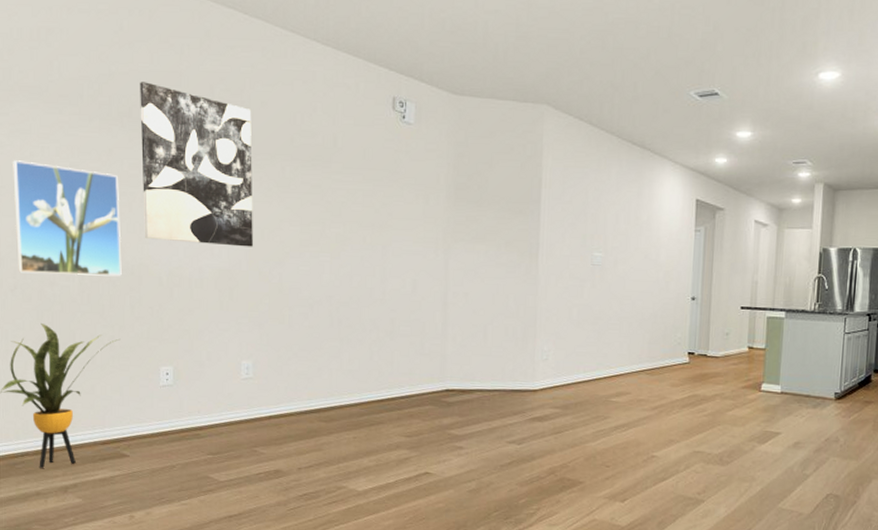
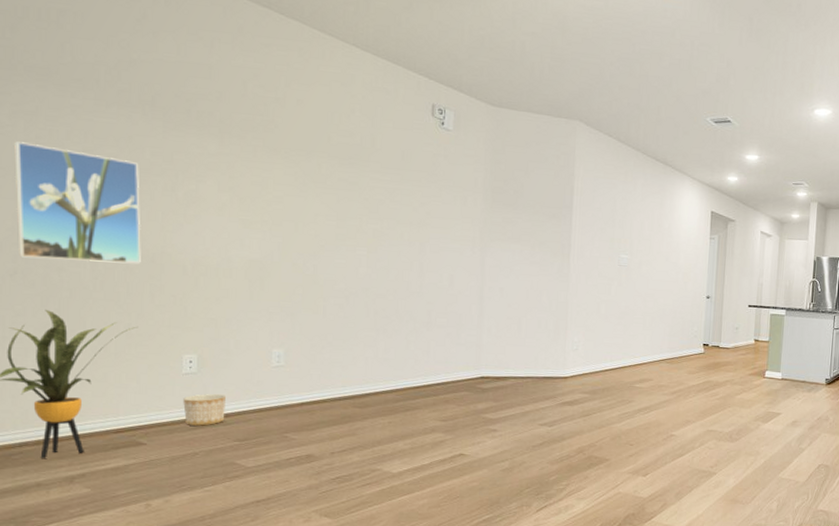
wall art: present [140,82,253,247] -> none [164,71,287,239]
planter: none [161,406,199,439] -> present [183,394,226,426]

